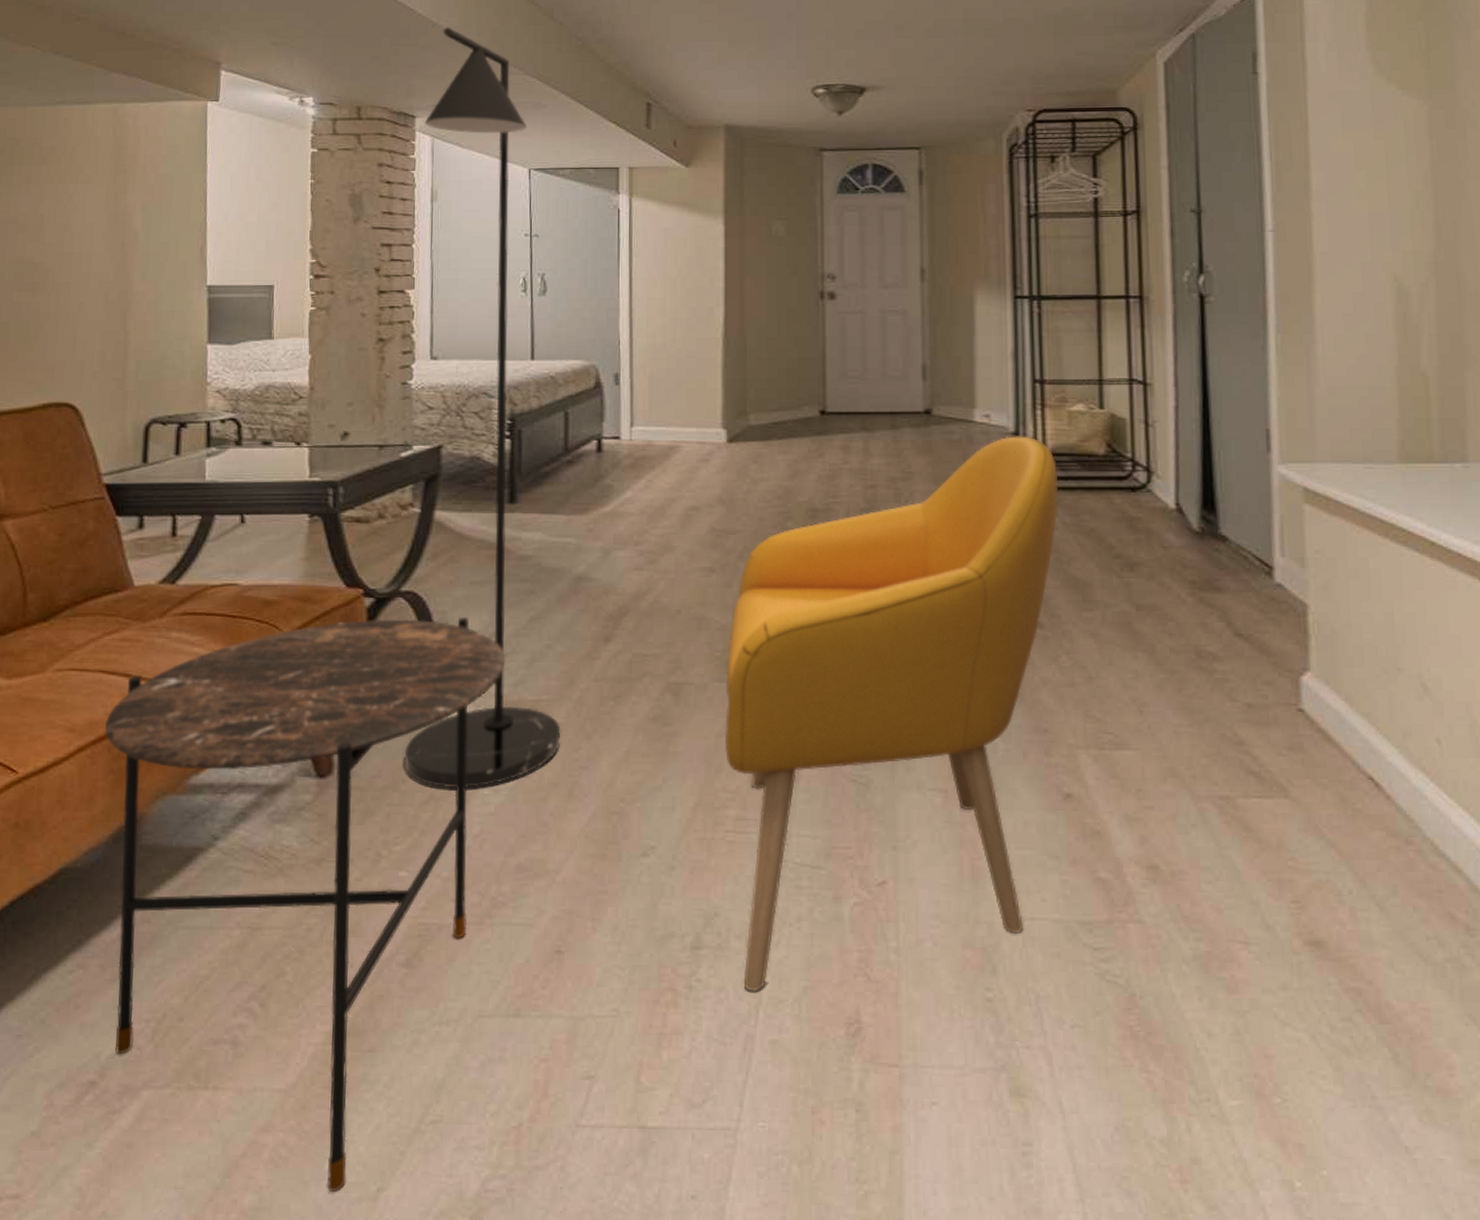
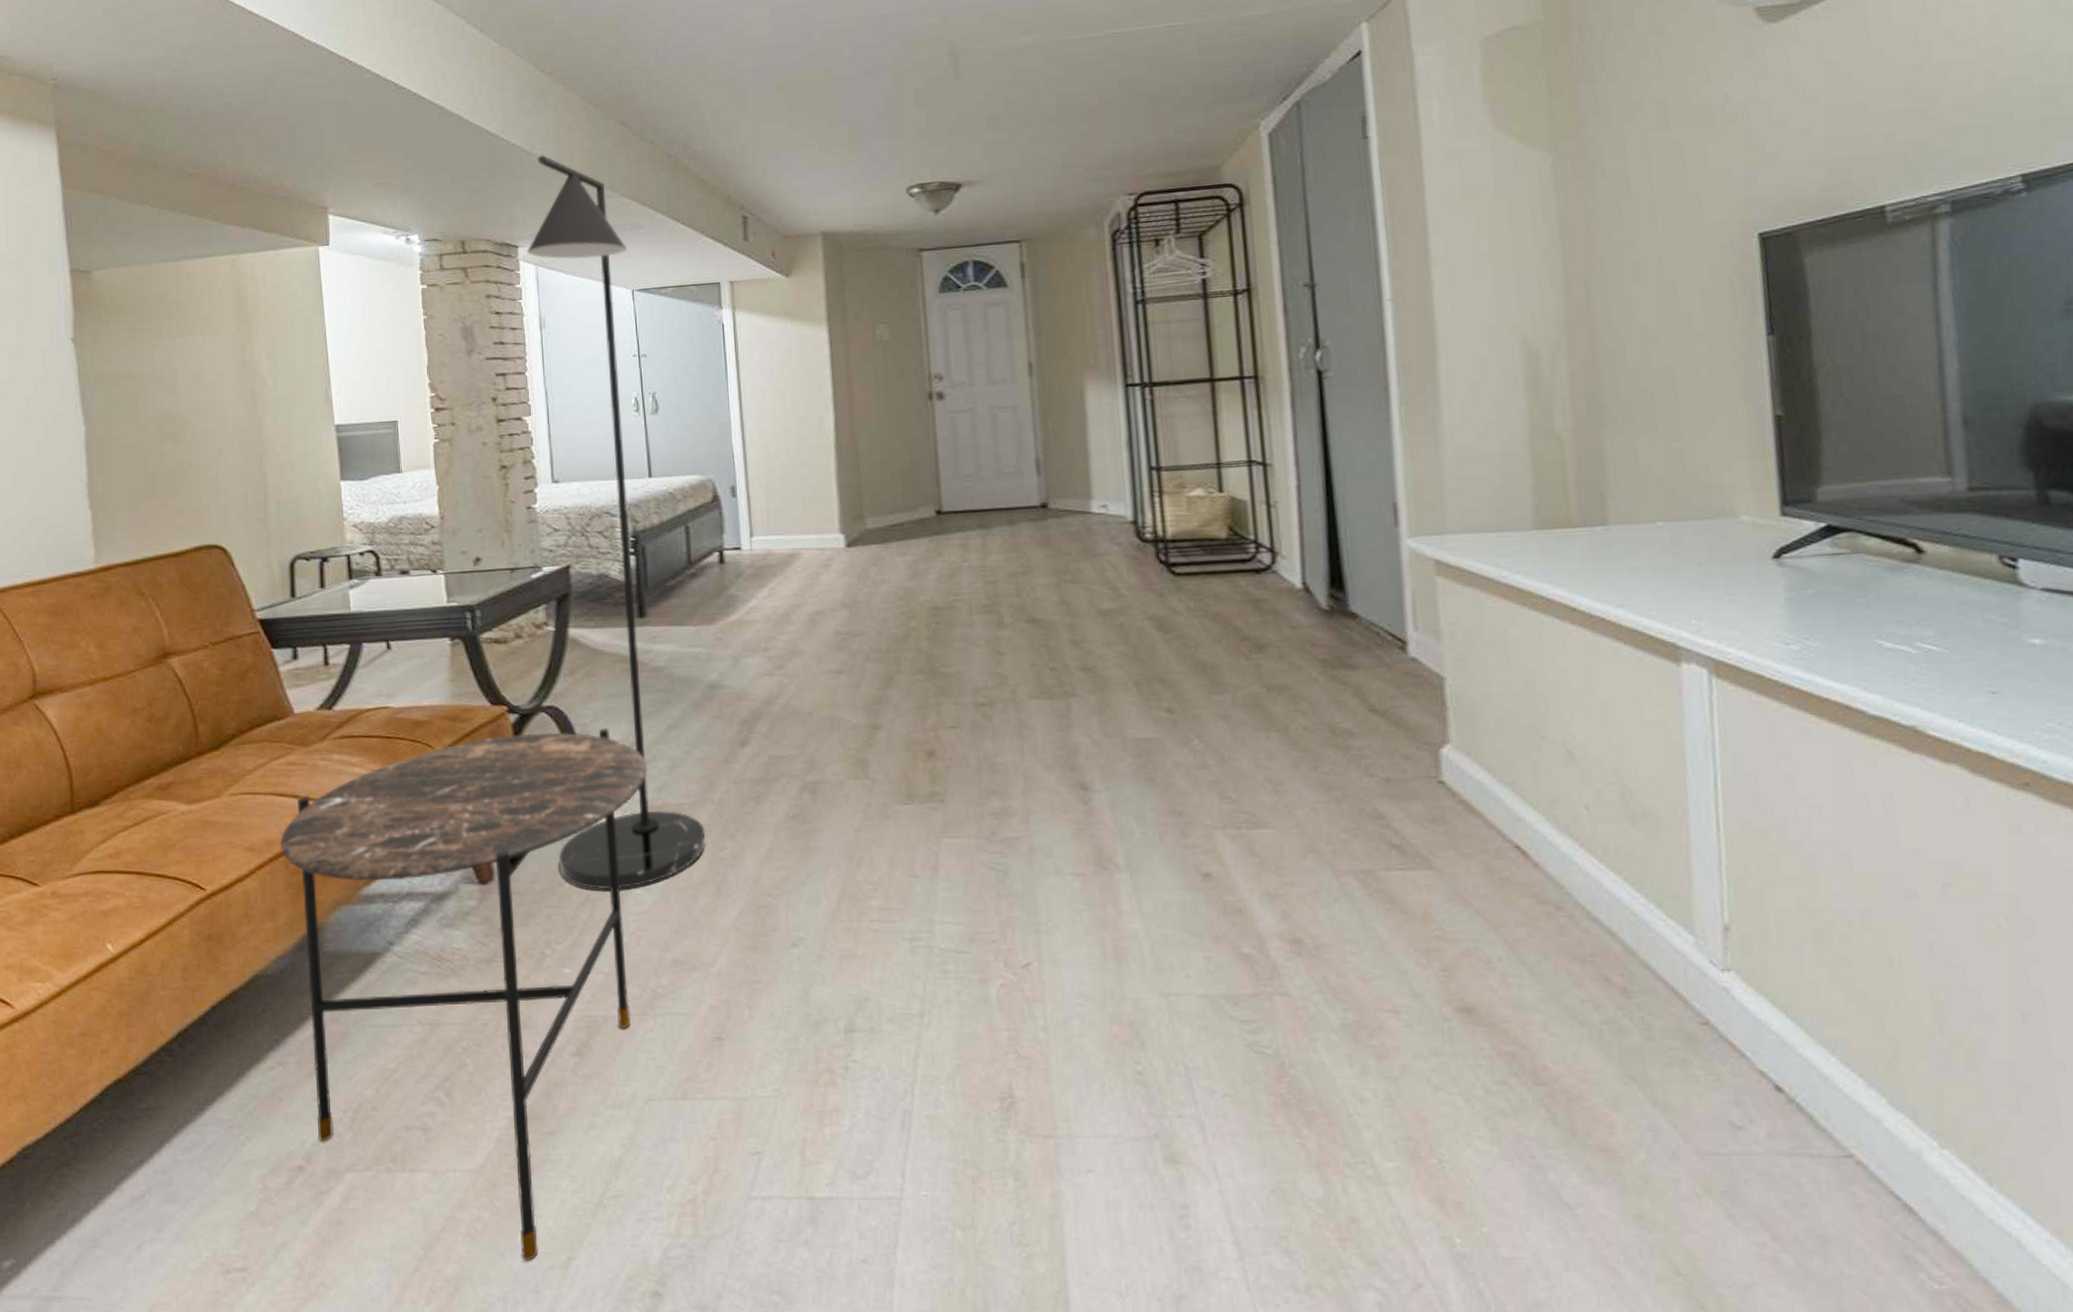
armchair: present [724,436,1058,991] -> none [860,524,1182,1070]

